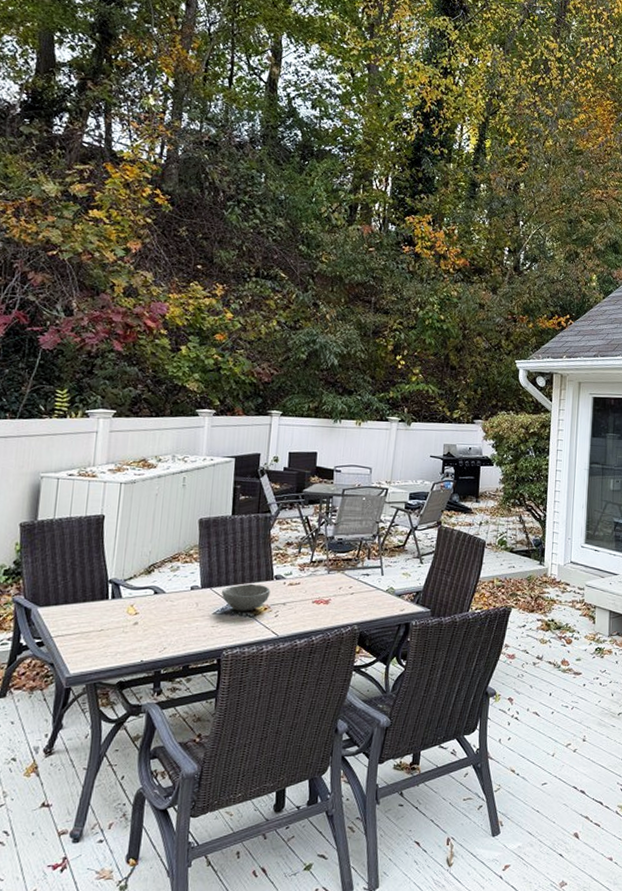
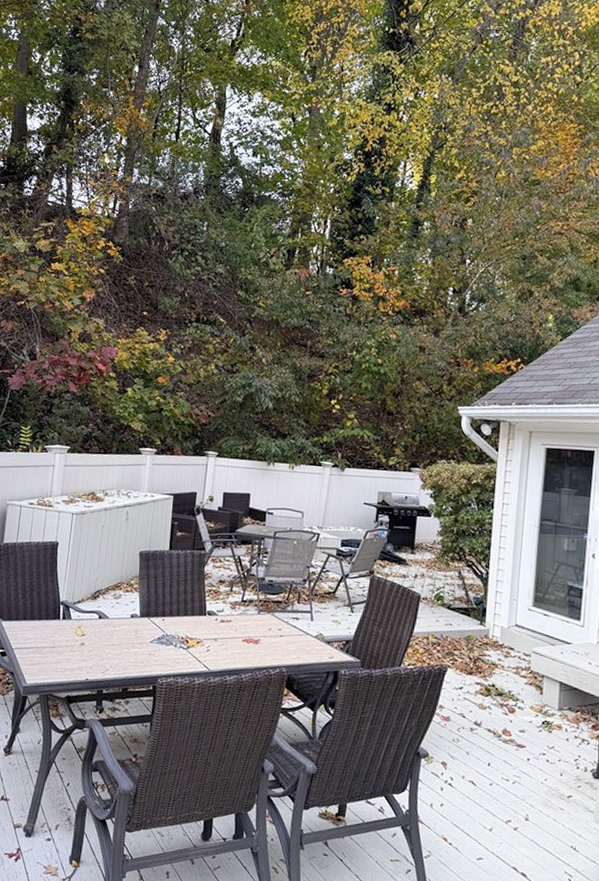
bowl: present [222,583,271,611] -> none [158,616,203,643]

